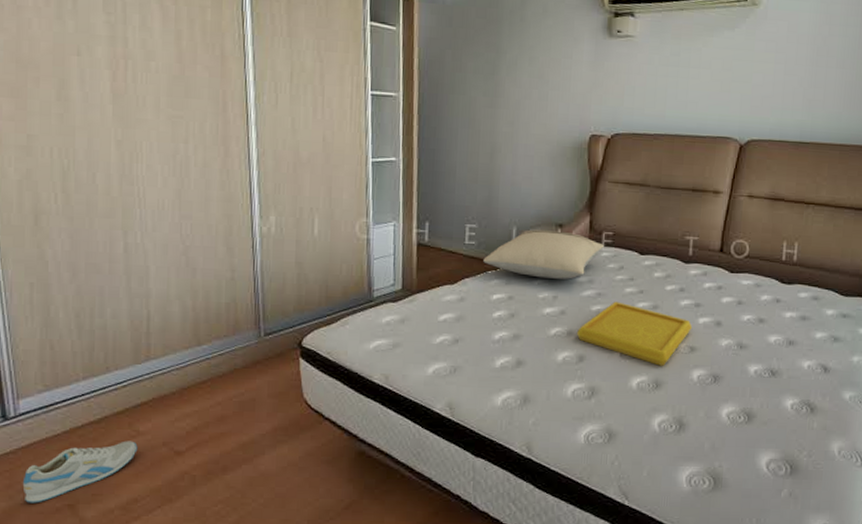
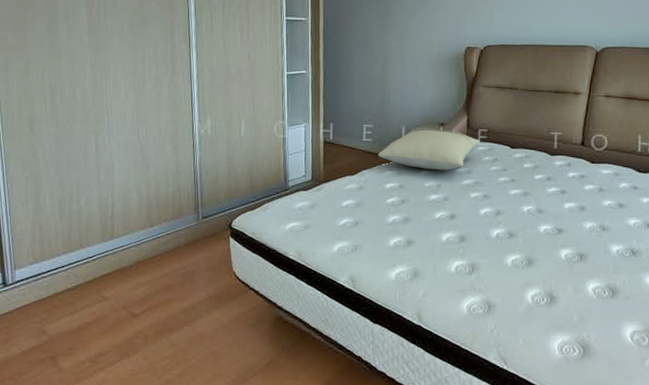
sneaker: present [22,440,138,503] -> none [16,304,104,355]
serving tray: present [576,301,693,366] -> none [457,189,560,246]

